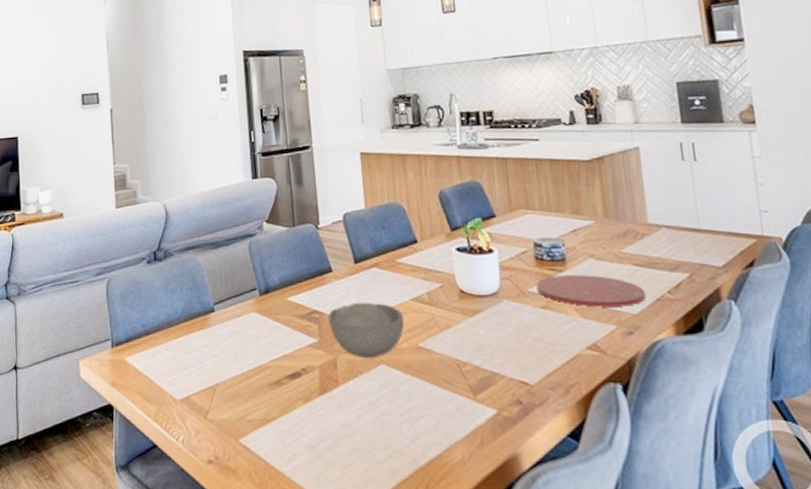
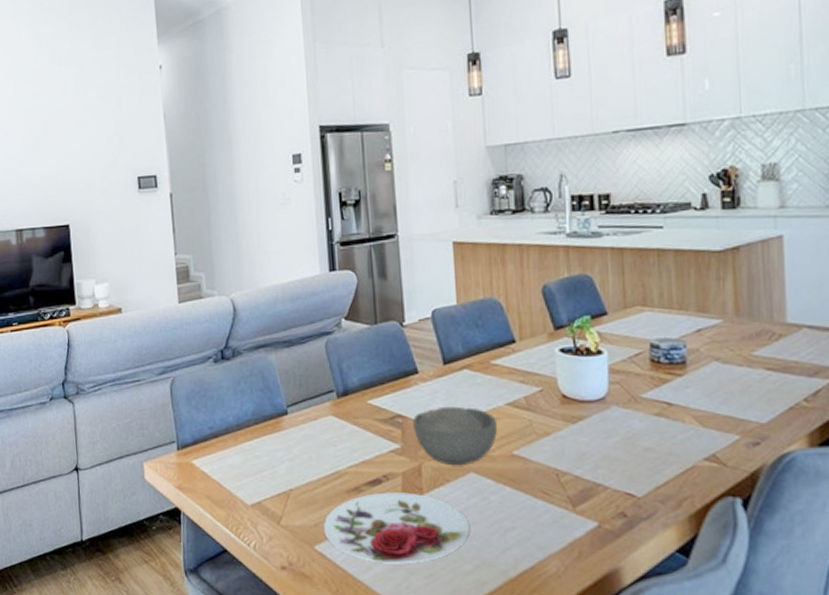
plate: none [247,385,382,455] -> present [323,492,470,564]
plate: present [536,275,646,307] -> none [650,380,778,415]

